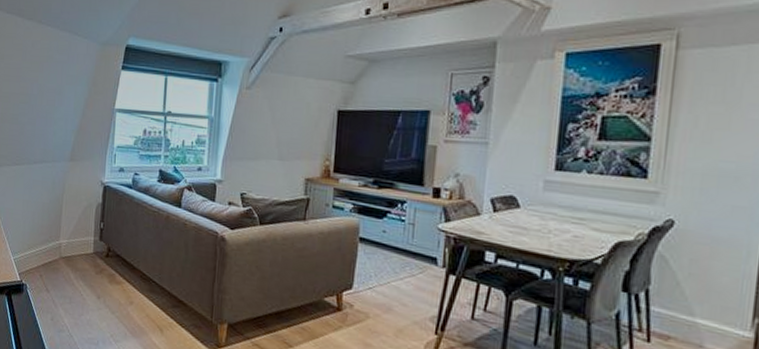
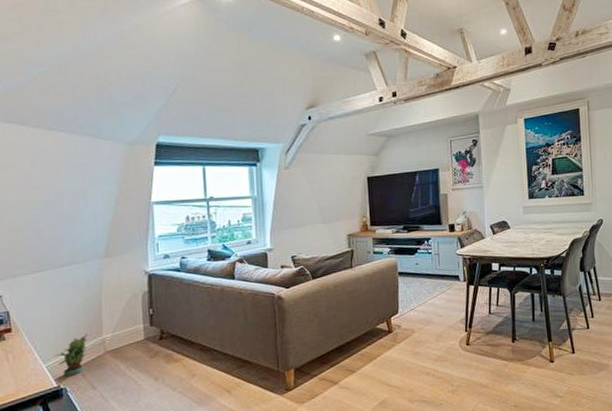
potted plant: none [21,234,49,274] -> present [54,333,88,376]

